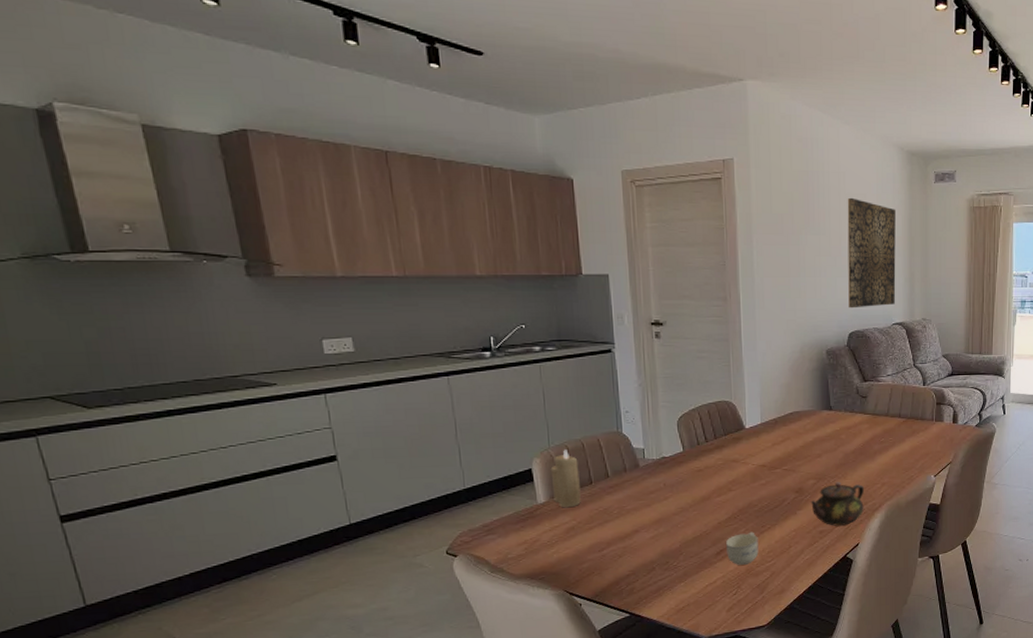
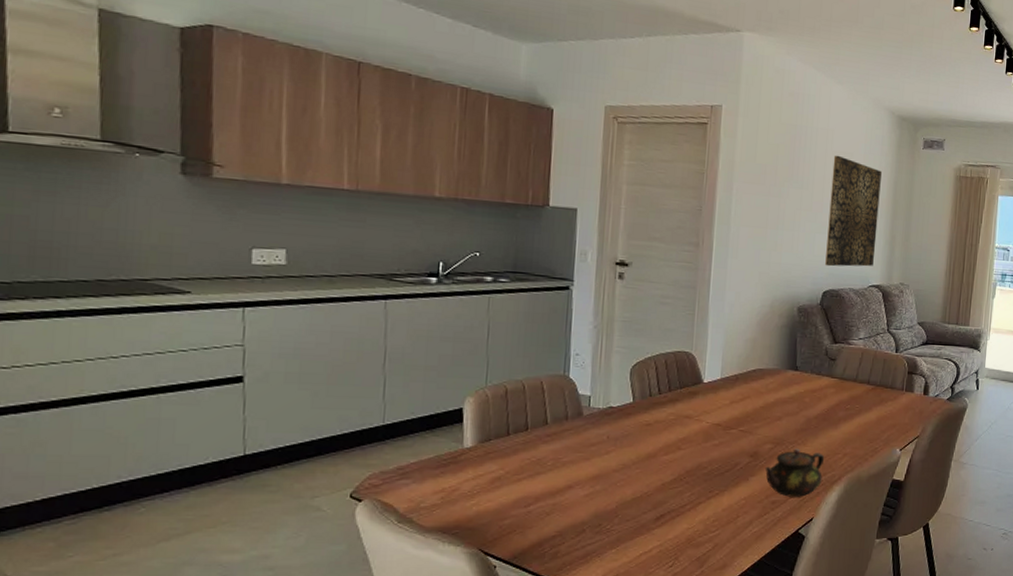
candle: present [550,450,581,508] -> none [482,390,516,455]
cup: present [725,532,759,566] -> none [667,497,704,535]

